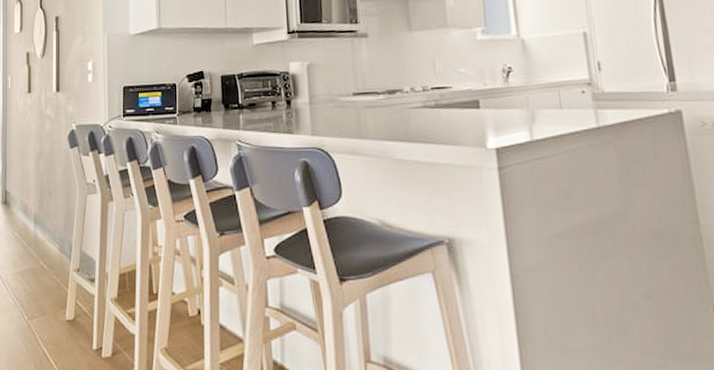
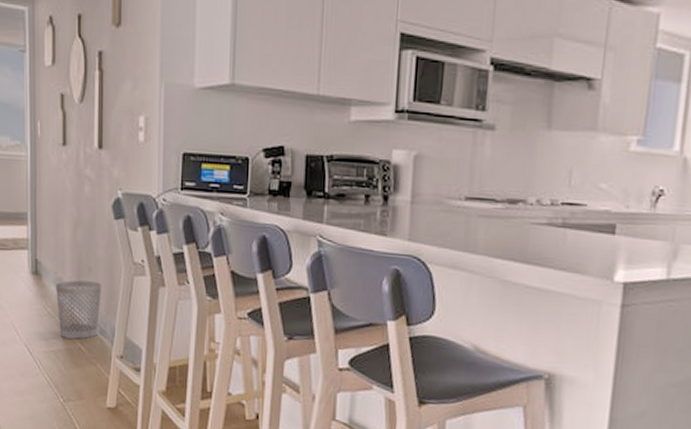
wastebasket: none [22,204,60,258] -> present [56,280,101,340]

